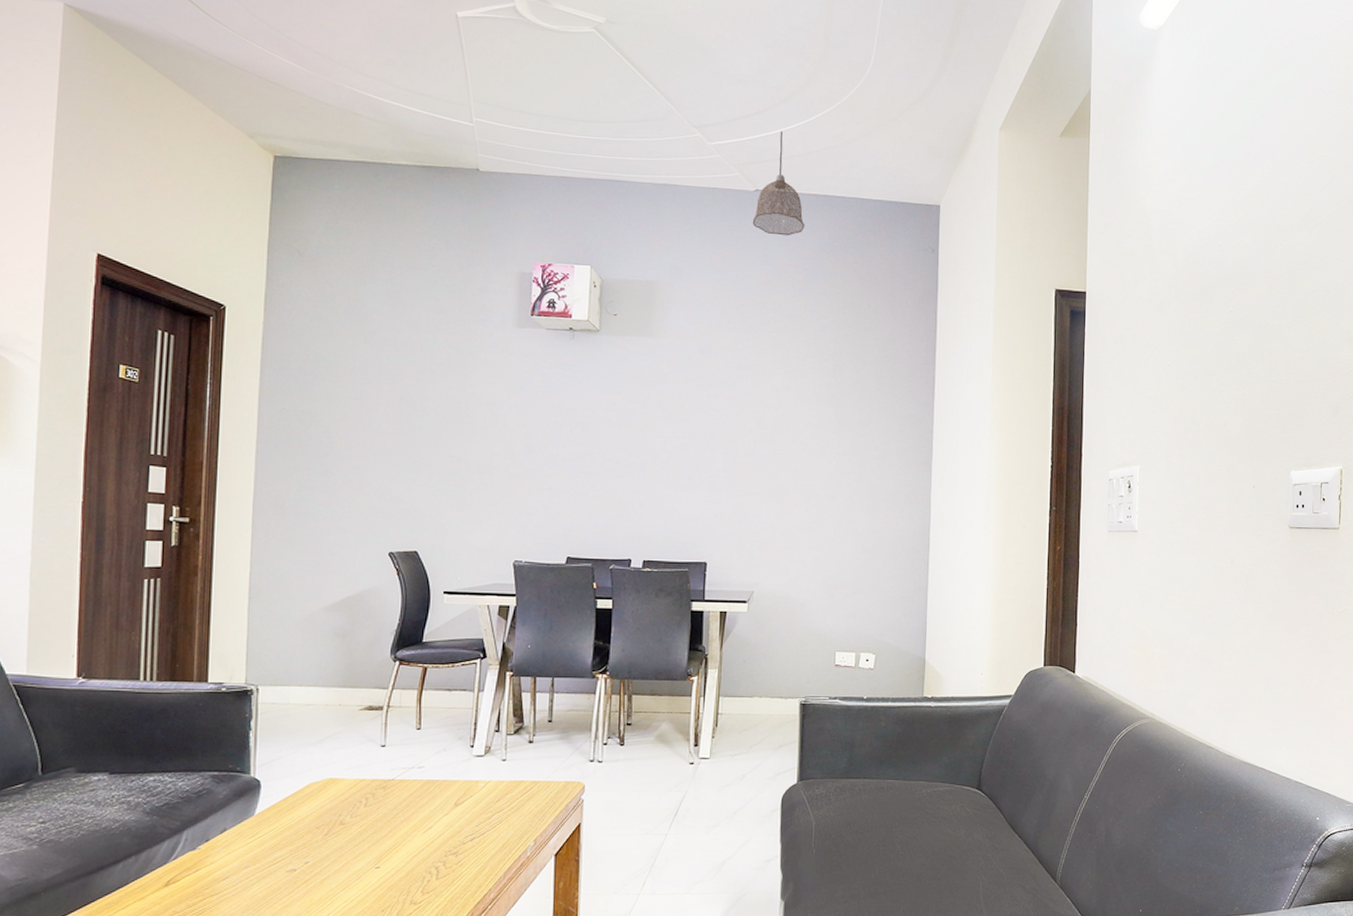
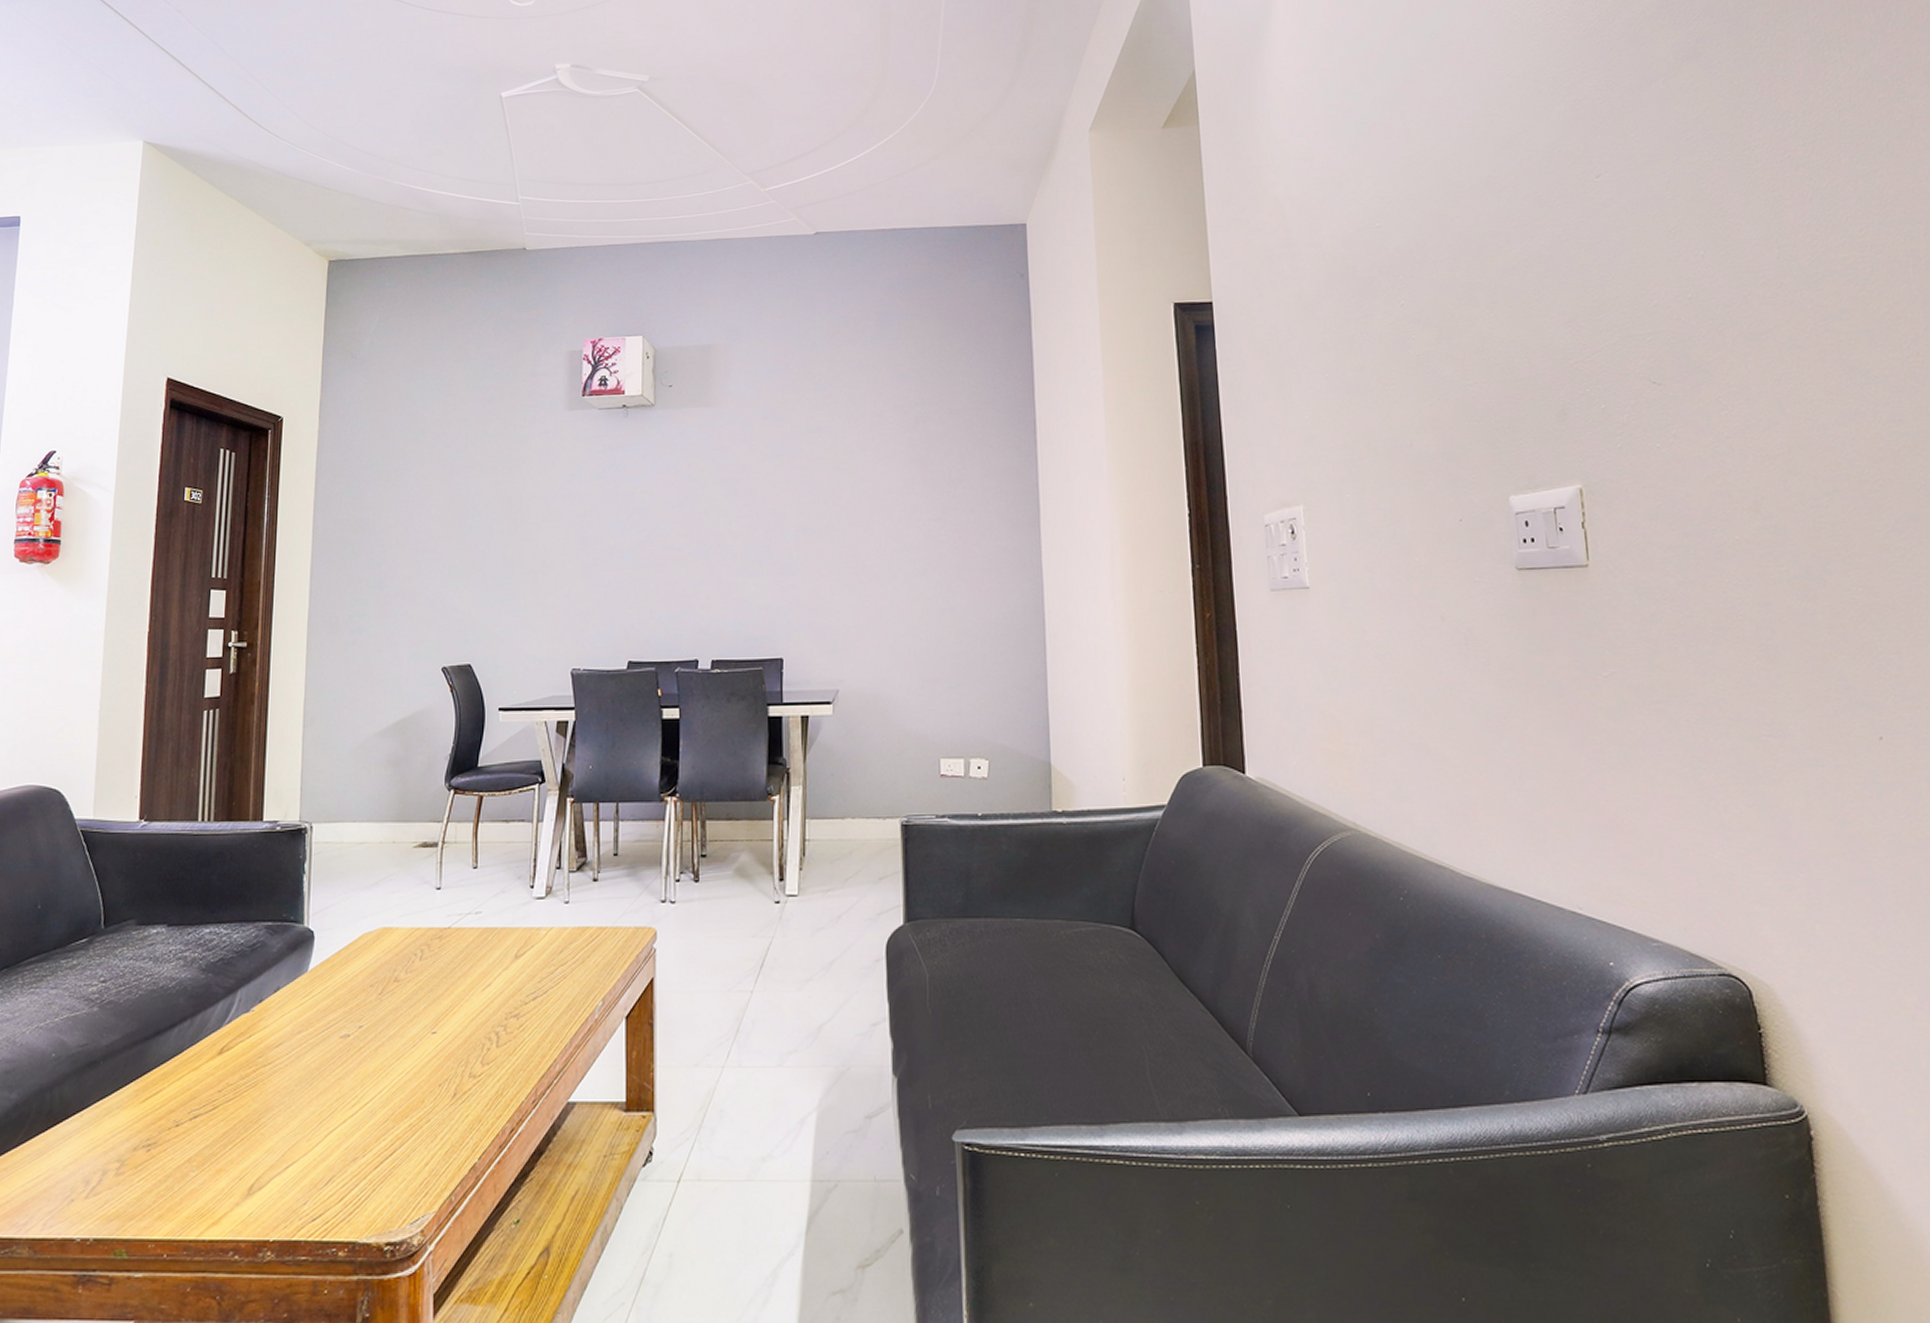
pendant lamp: present [752,131,805,236] -> none [814,166,873,279]

